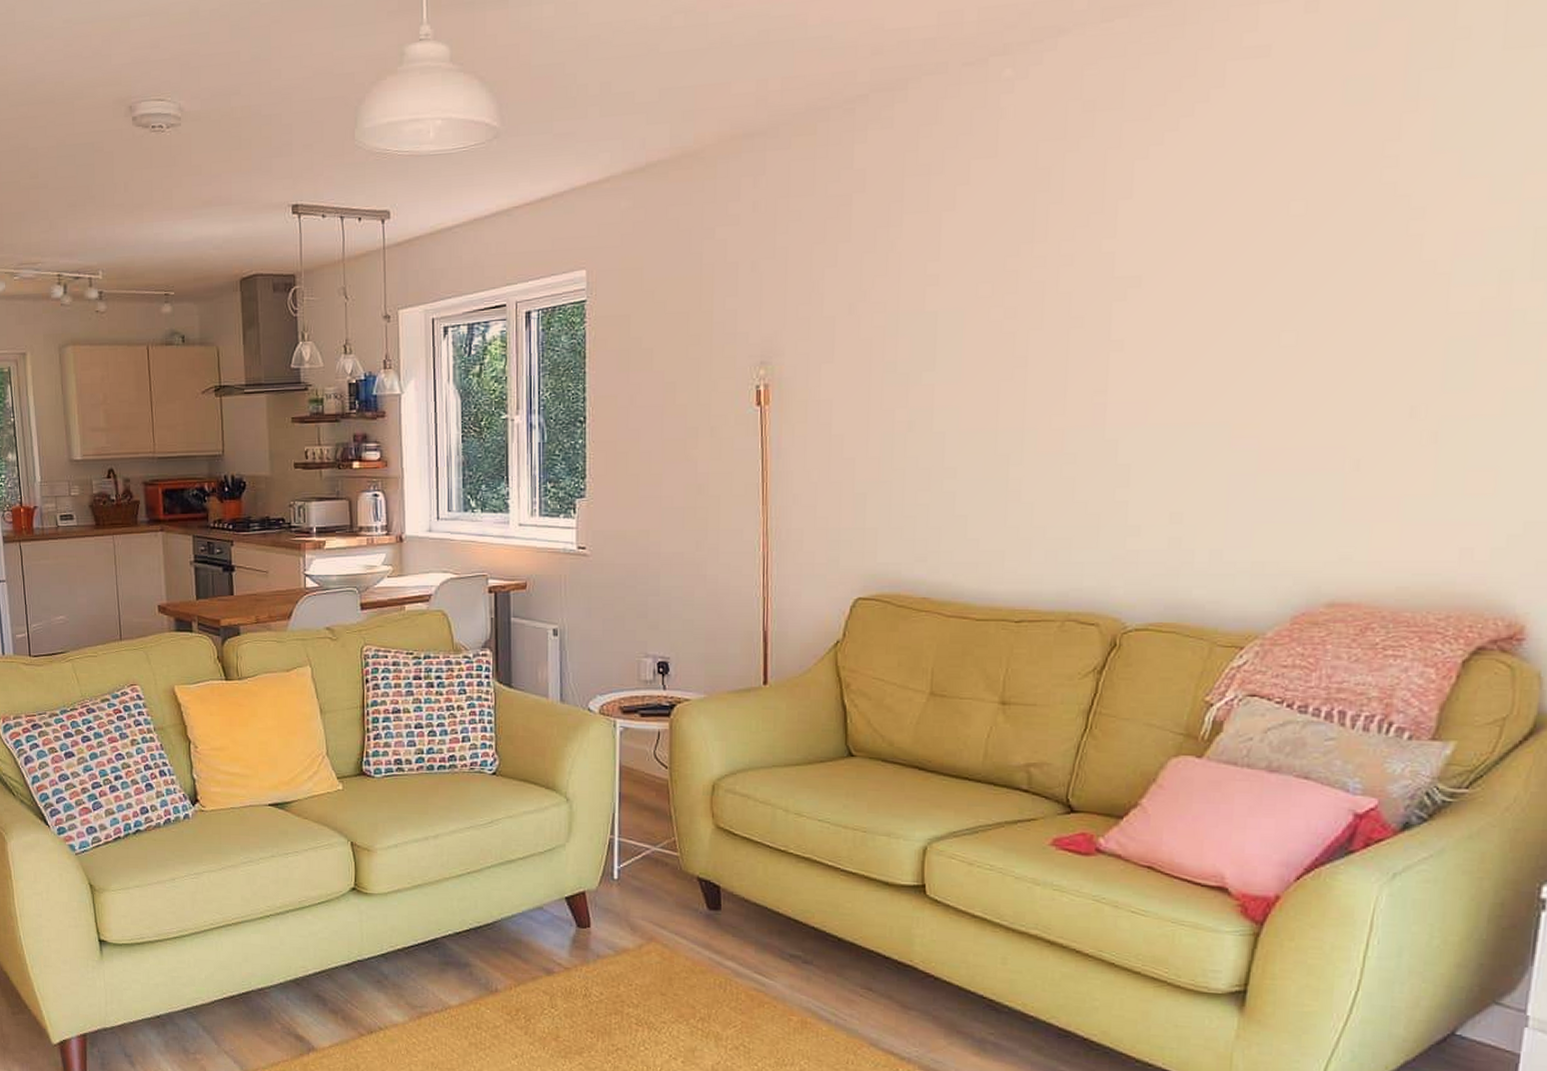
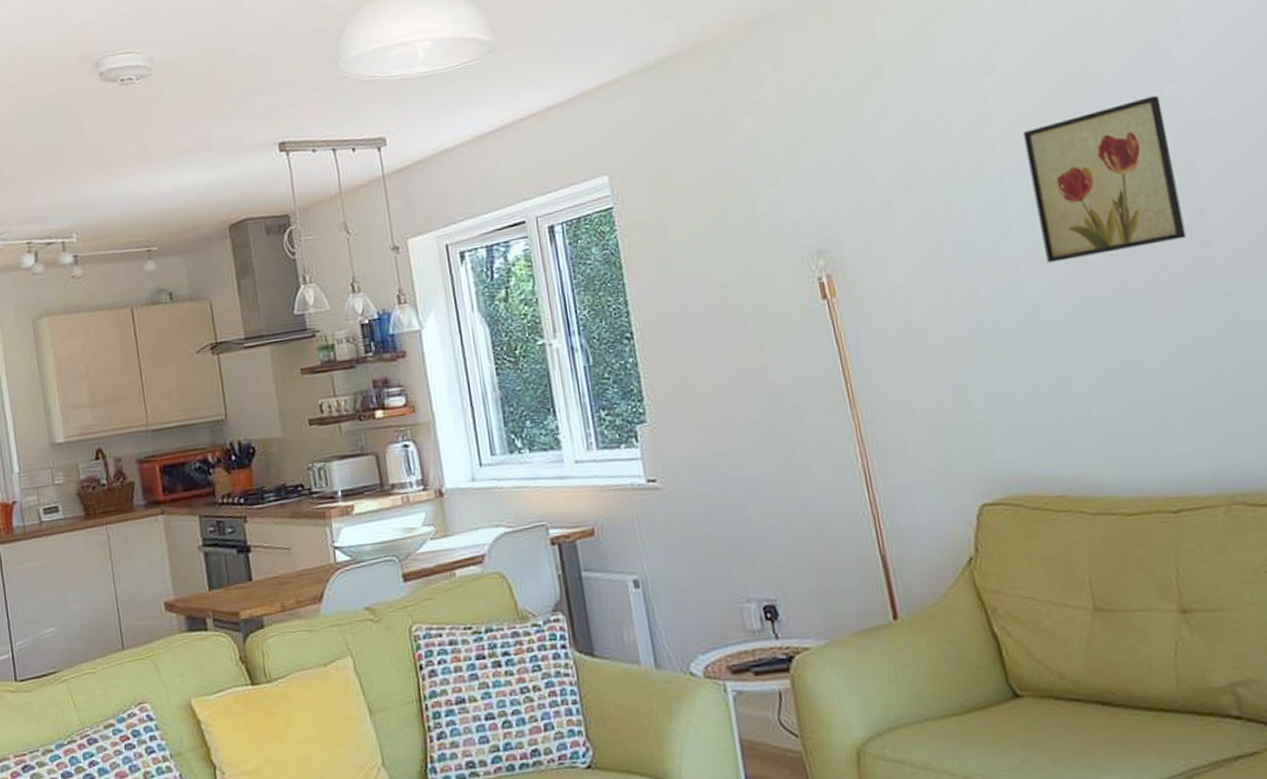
wall art: none [960,249,1097,395] -> present [1023,95,1186,263]

